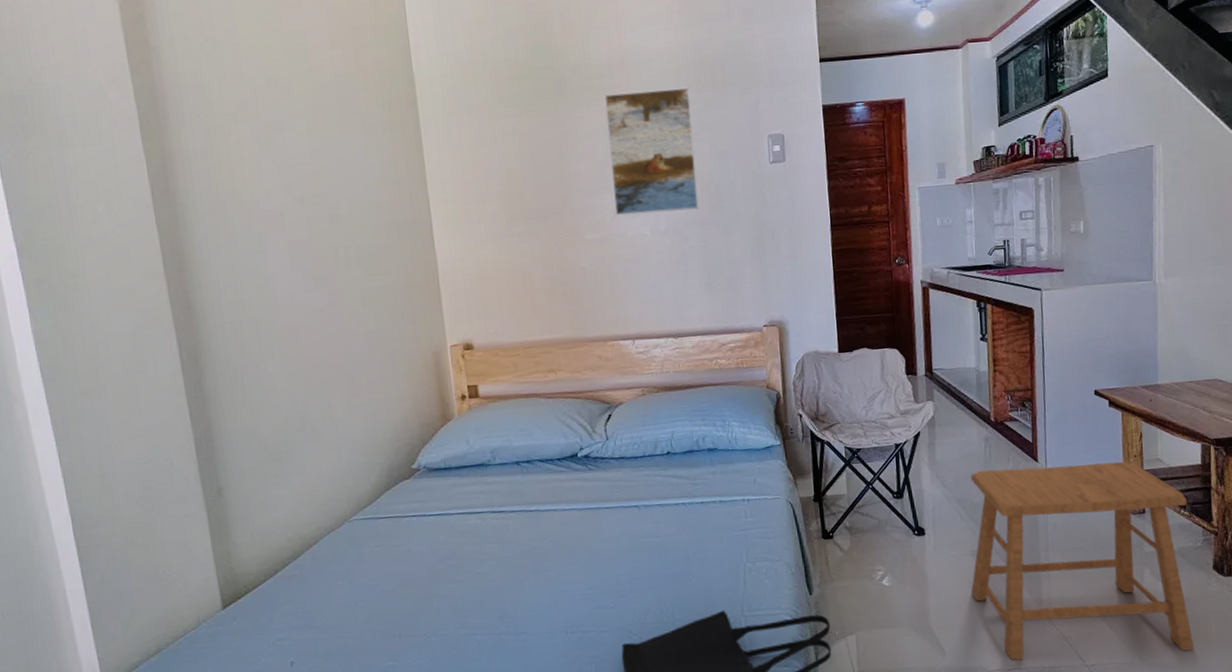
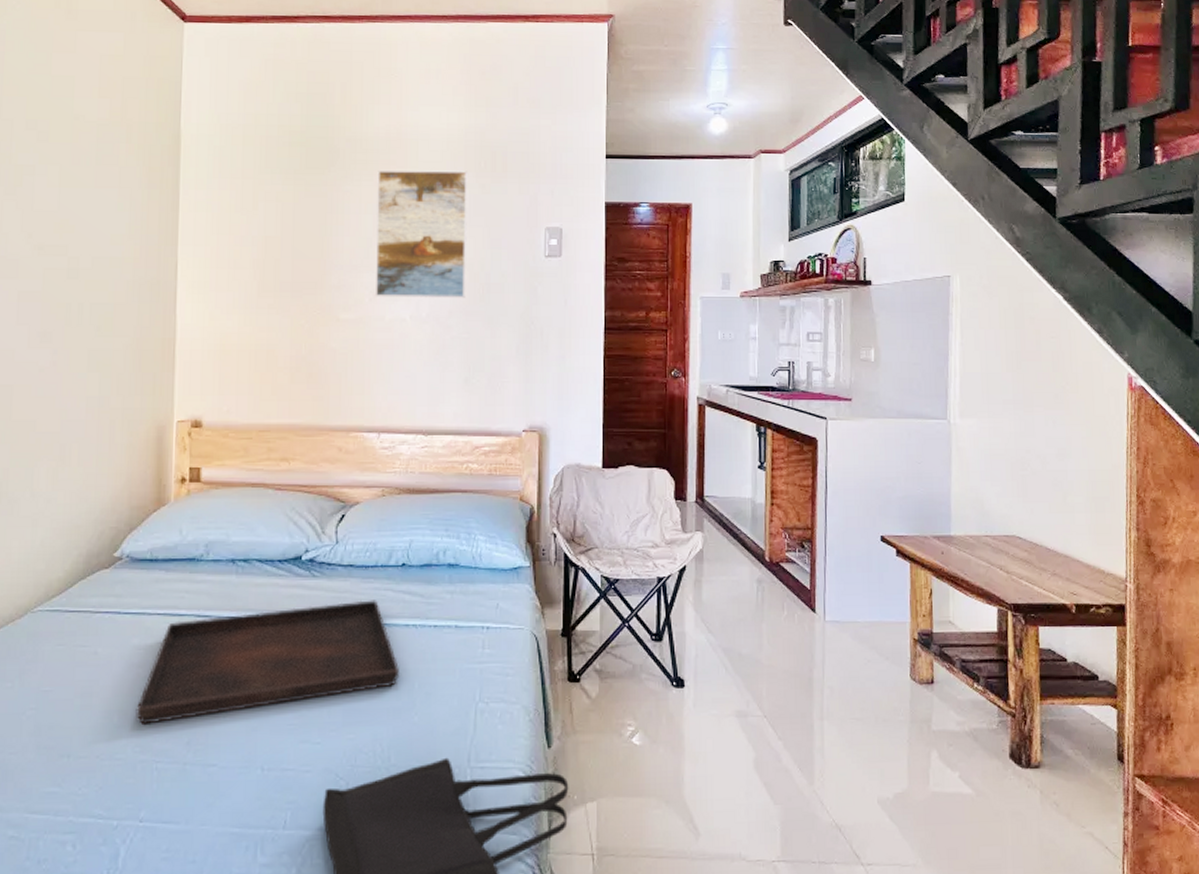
serving tray: none [451,485,675,605] -> present [135,600,399,724]
stool: present [970,461,1195,660] -> none [733,616,988,856]

